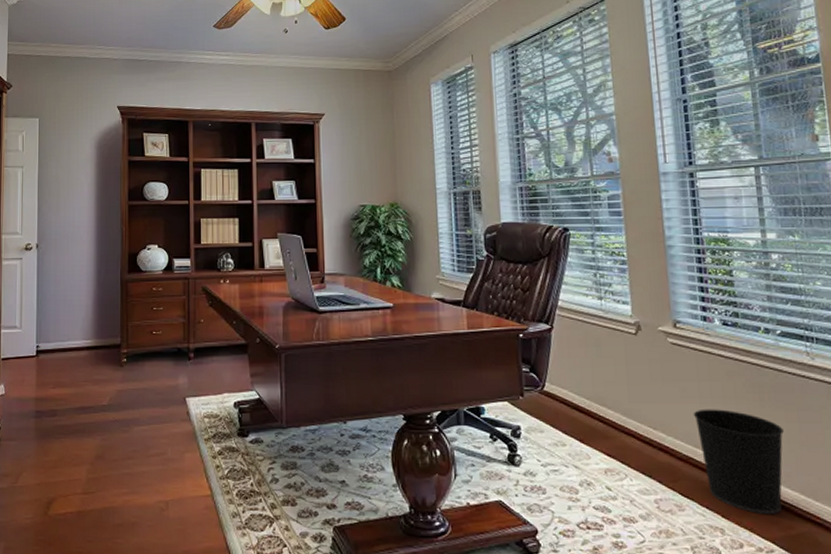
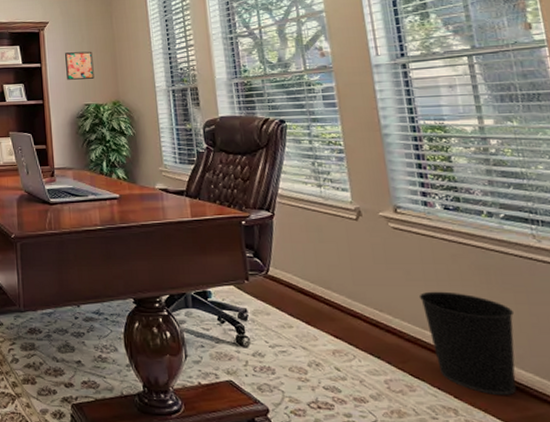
wall art: none [341,147,372,178] -> present [65,51,94,80]

